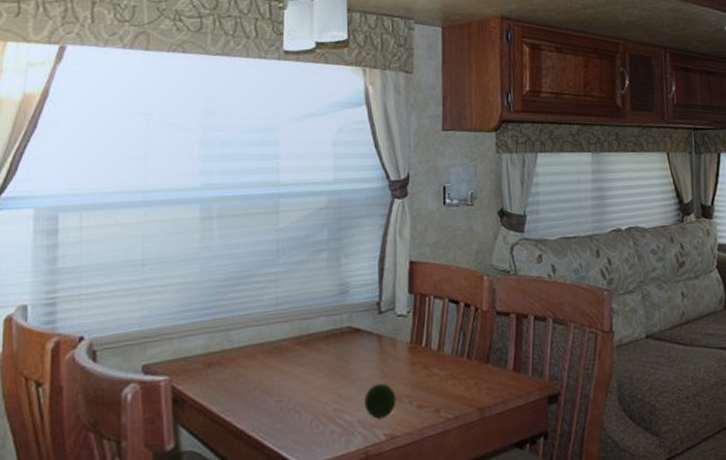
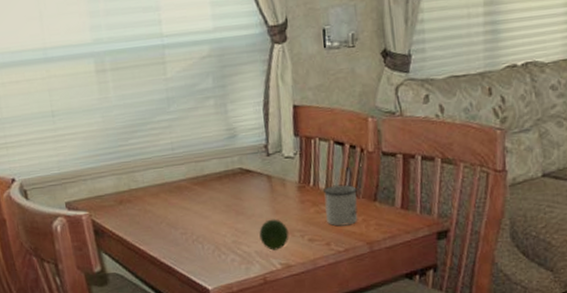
mug: none [436,345,470,391] -> present [324,184,358,226]

